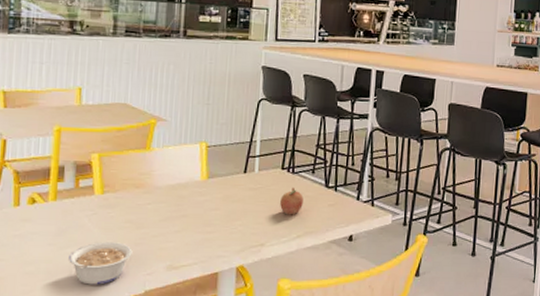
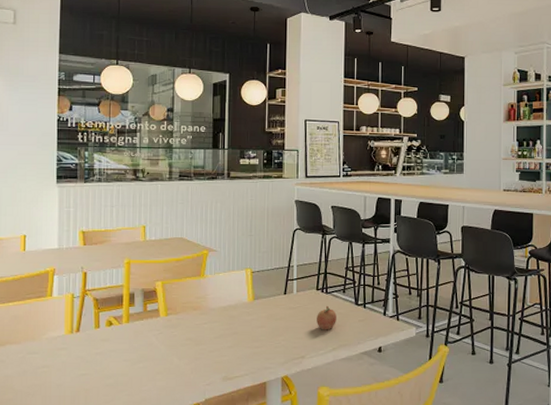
legume: present [69,242,133,285] -> none [141,357,193,394]

